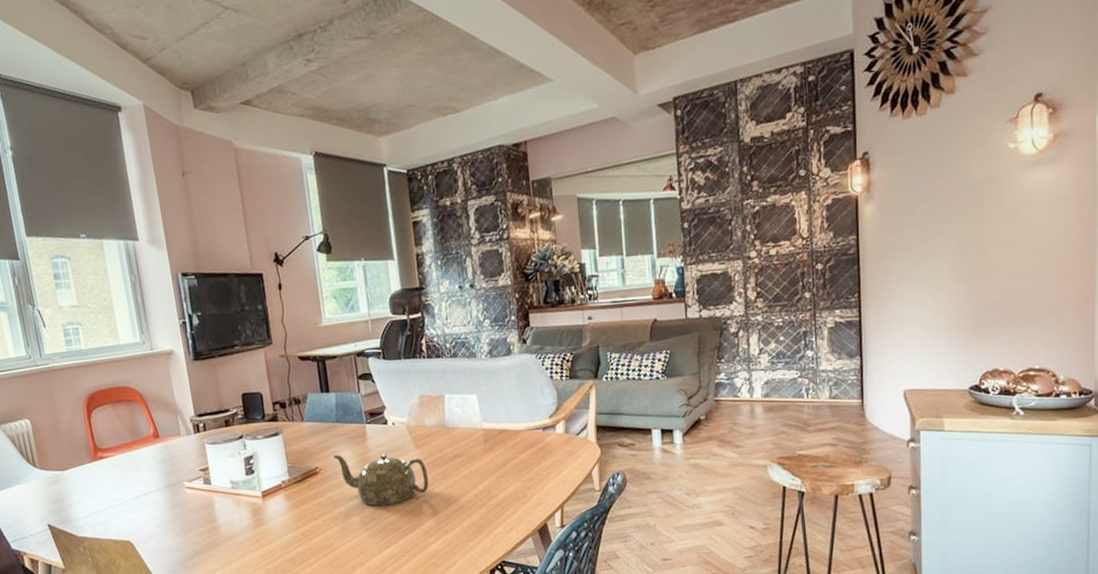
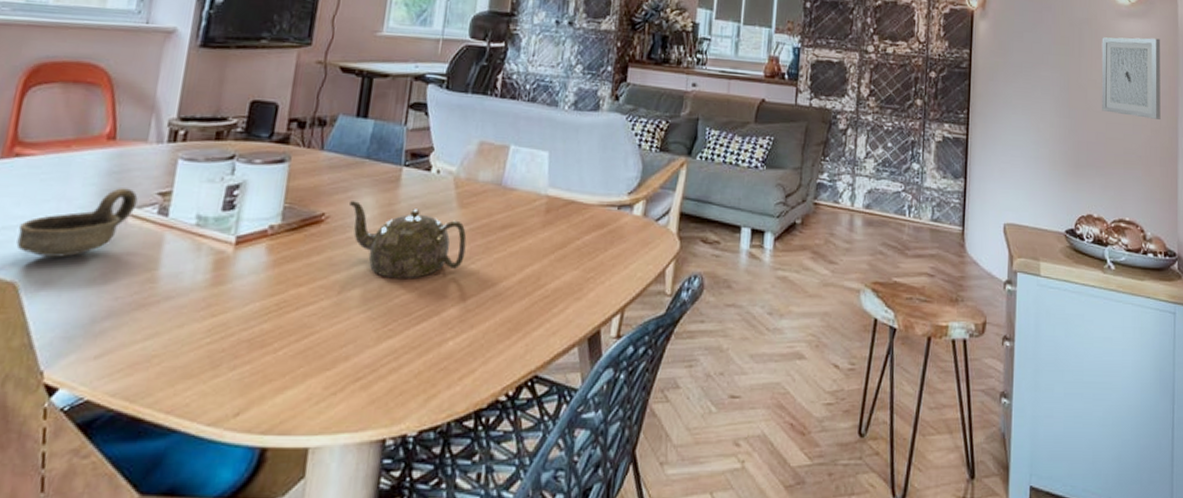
bowl: none [119,469,188,522] -> present [16,188,138,258]
wall art: none [1004,182,1075,269] -> present [1101,37,1161,119]

